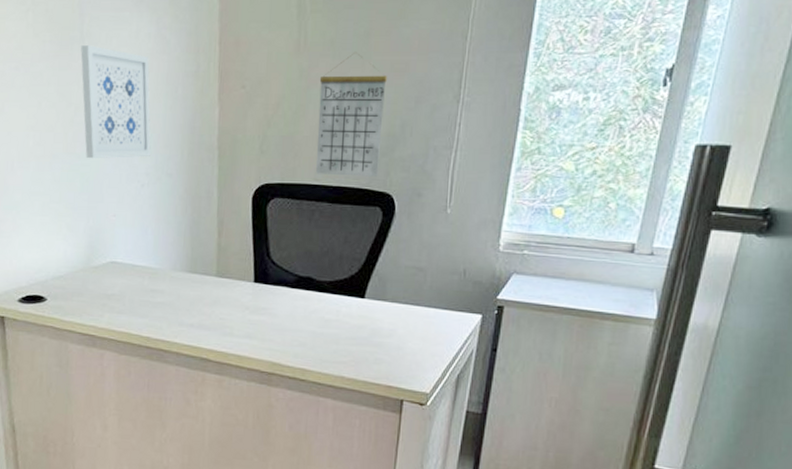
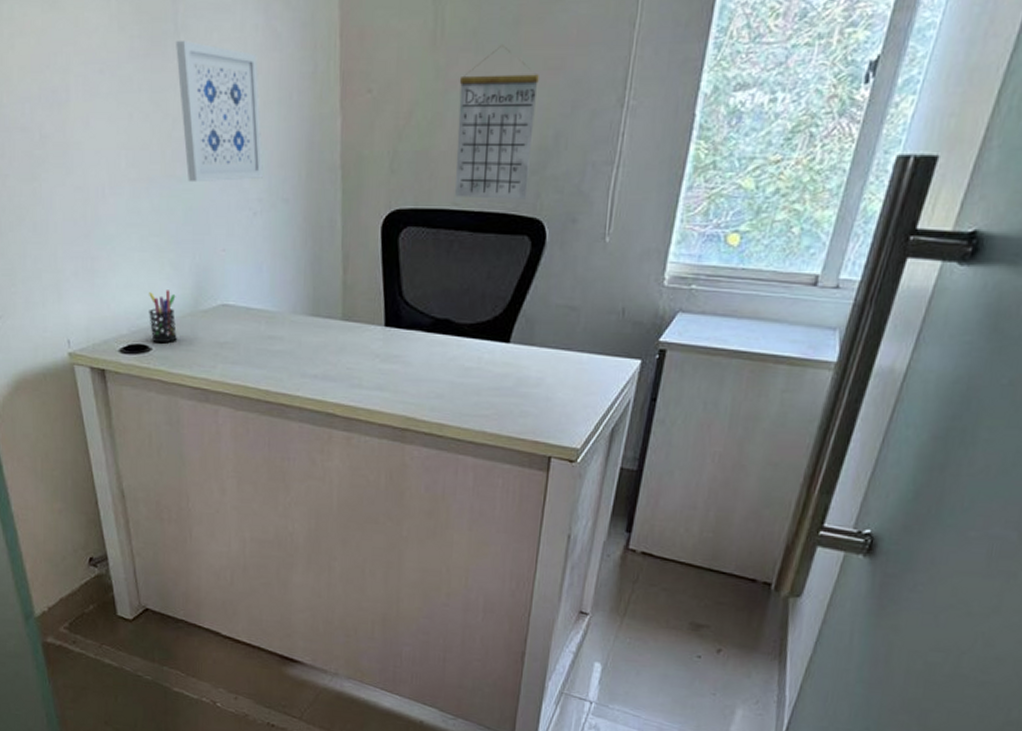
pen holder: none [46,248,71,295] -> present [149,290,177,343]

